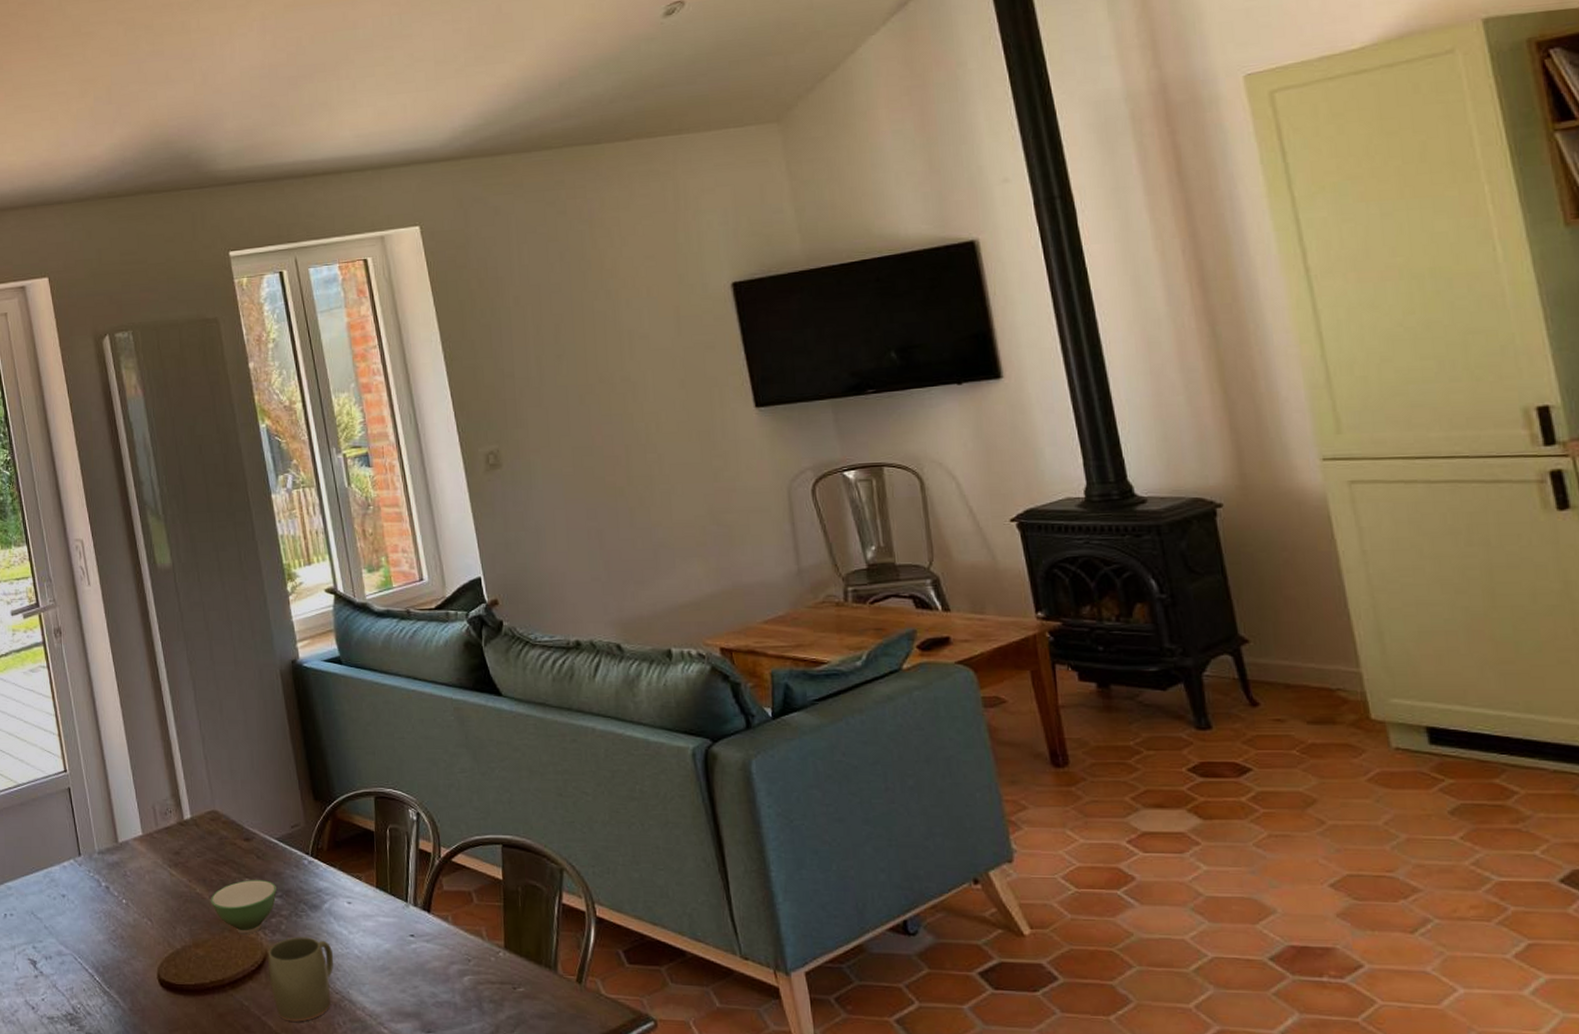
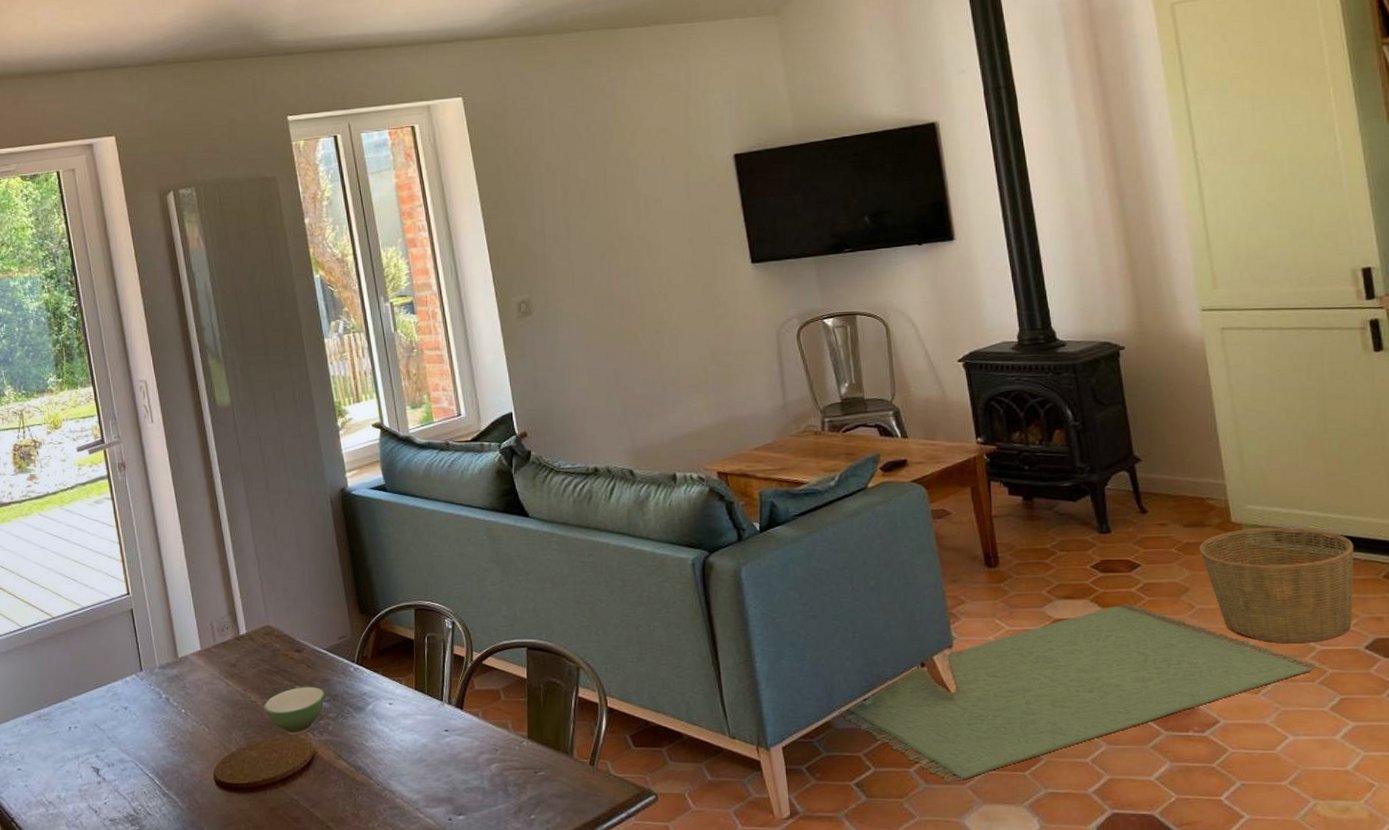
mug: present [268,937,334,1022] -> none [316,736,376,812]
rug: none [873,815,1500,1025] -> present [838,603,1321,783]
basket: none [1329,726,1541,873] -> present [1199,527,1354,644]

